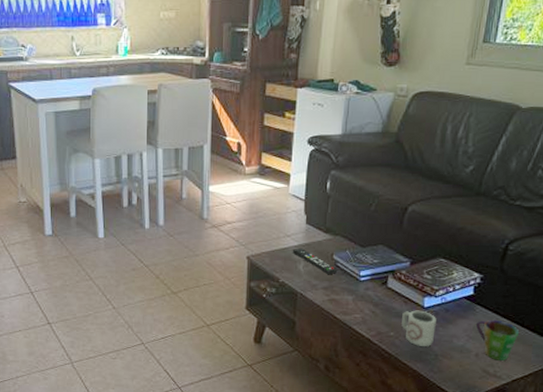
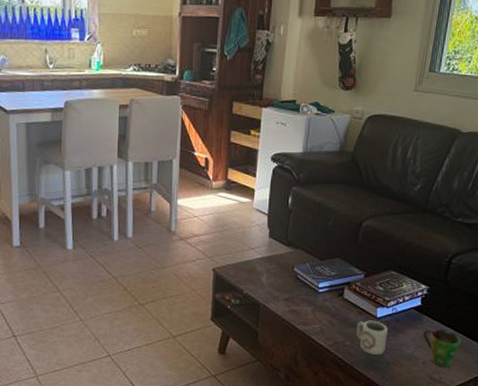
remote control: present [292,248,338,275] -> none [255,260,298,287]

